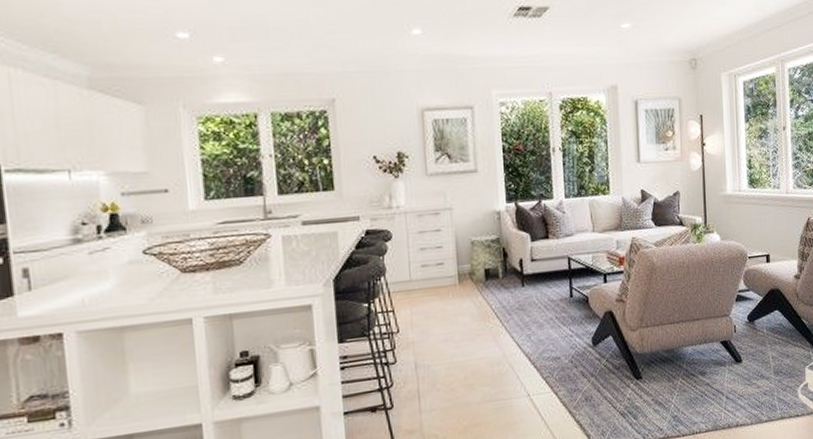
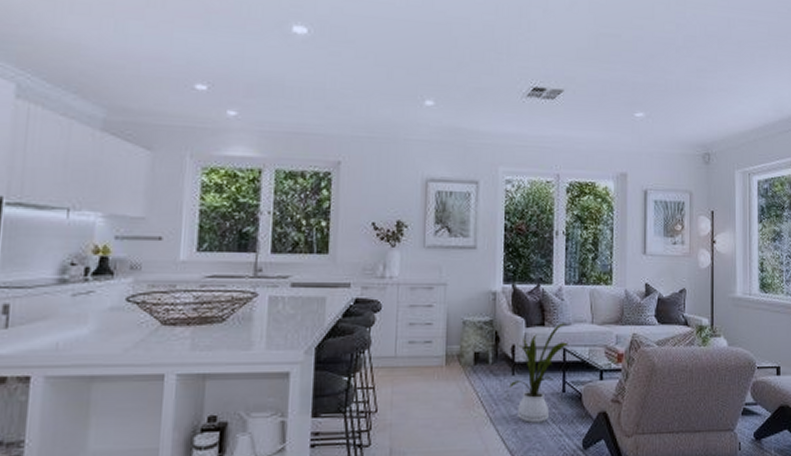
house plant: none [520,234,572,328] -> present [509,323,568,423]

